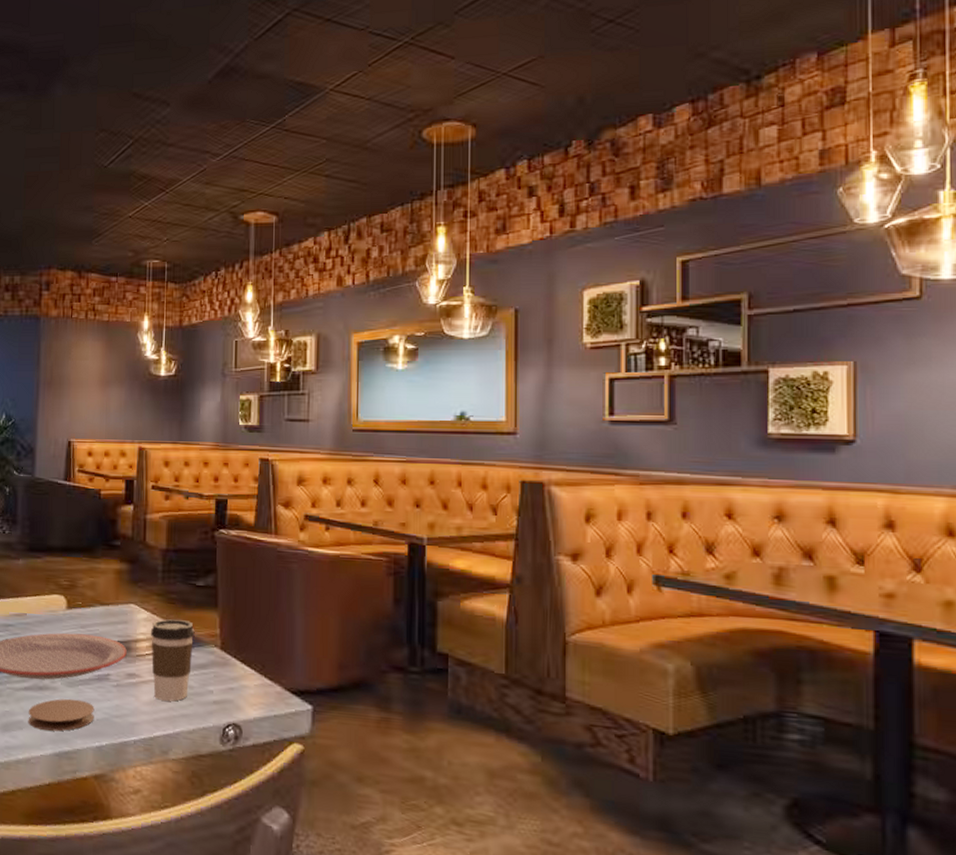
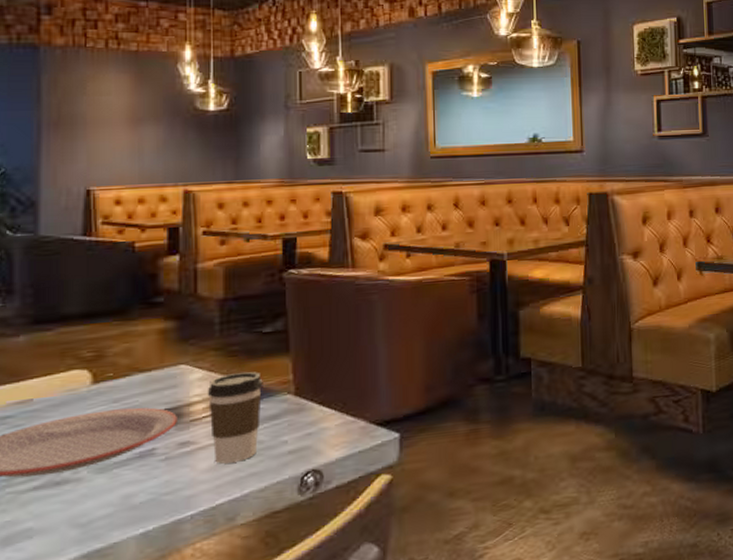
coaster: present [28,698,95,732] -> none [40,485,136,533]

